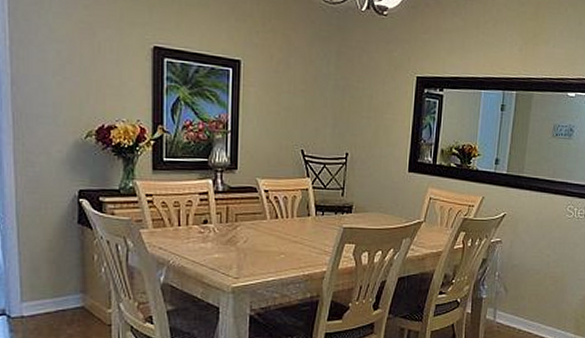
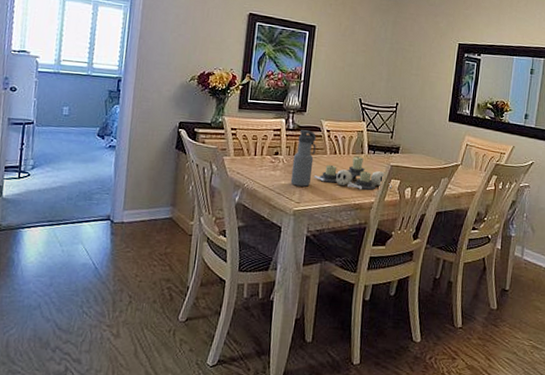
water bottle: none [225,191,253,259] -> present [290,130,316,187]
candle holder: none [254,219,346,259] -> present [314,156,392,190]

